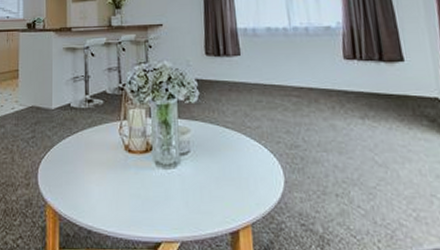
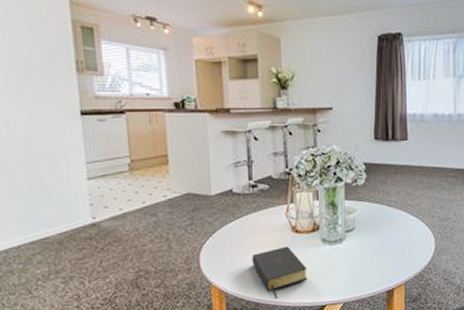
bible: none [86,167,142,227] -> present [252,246,308,298]

